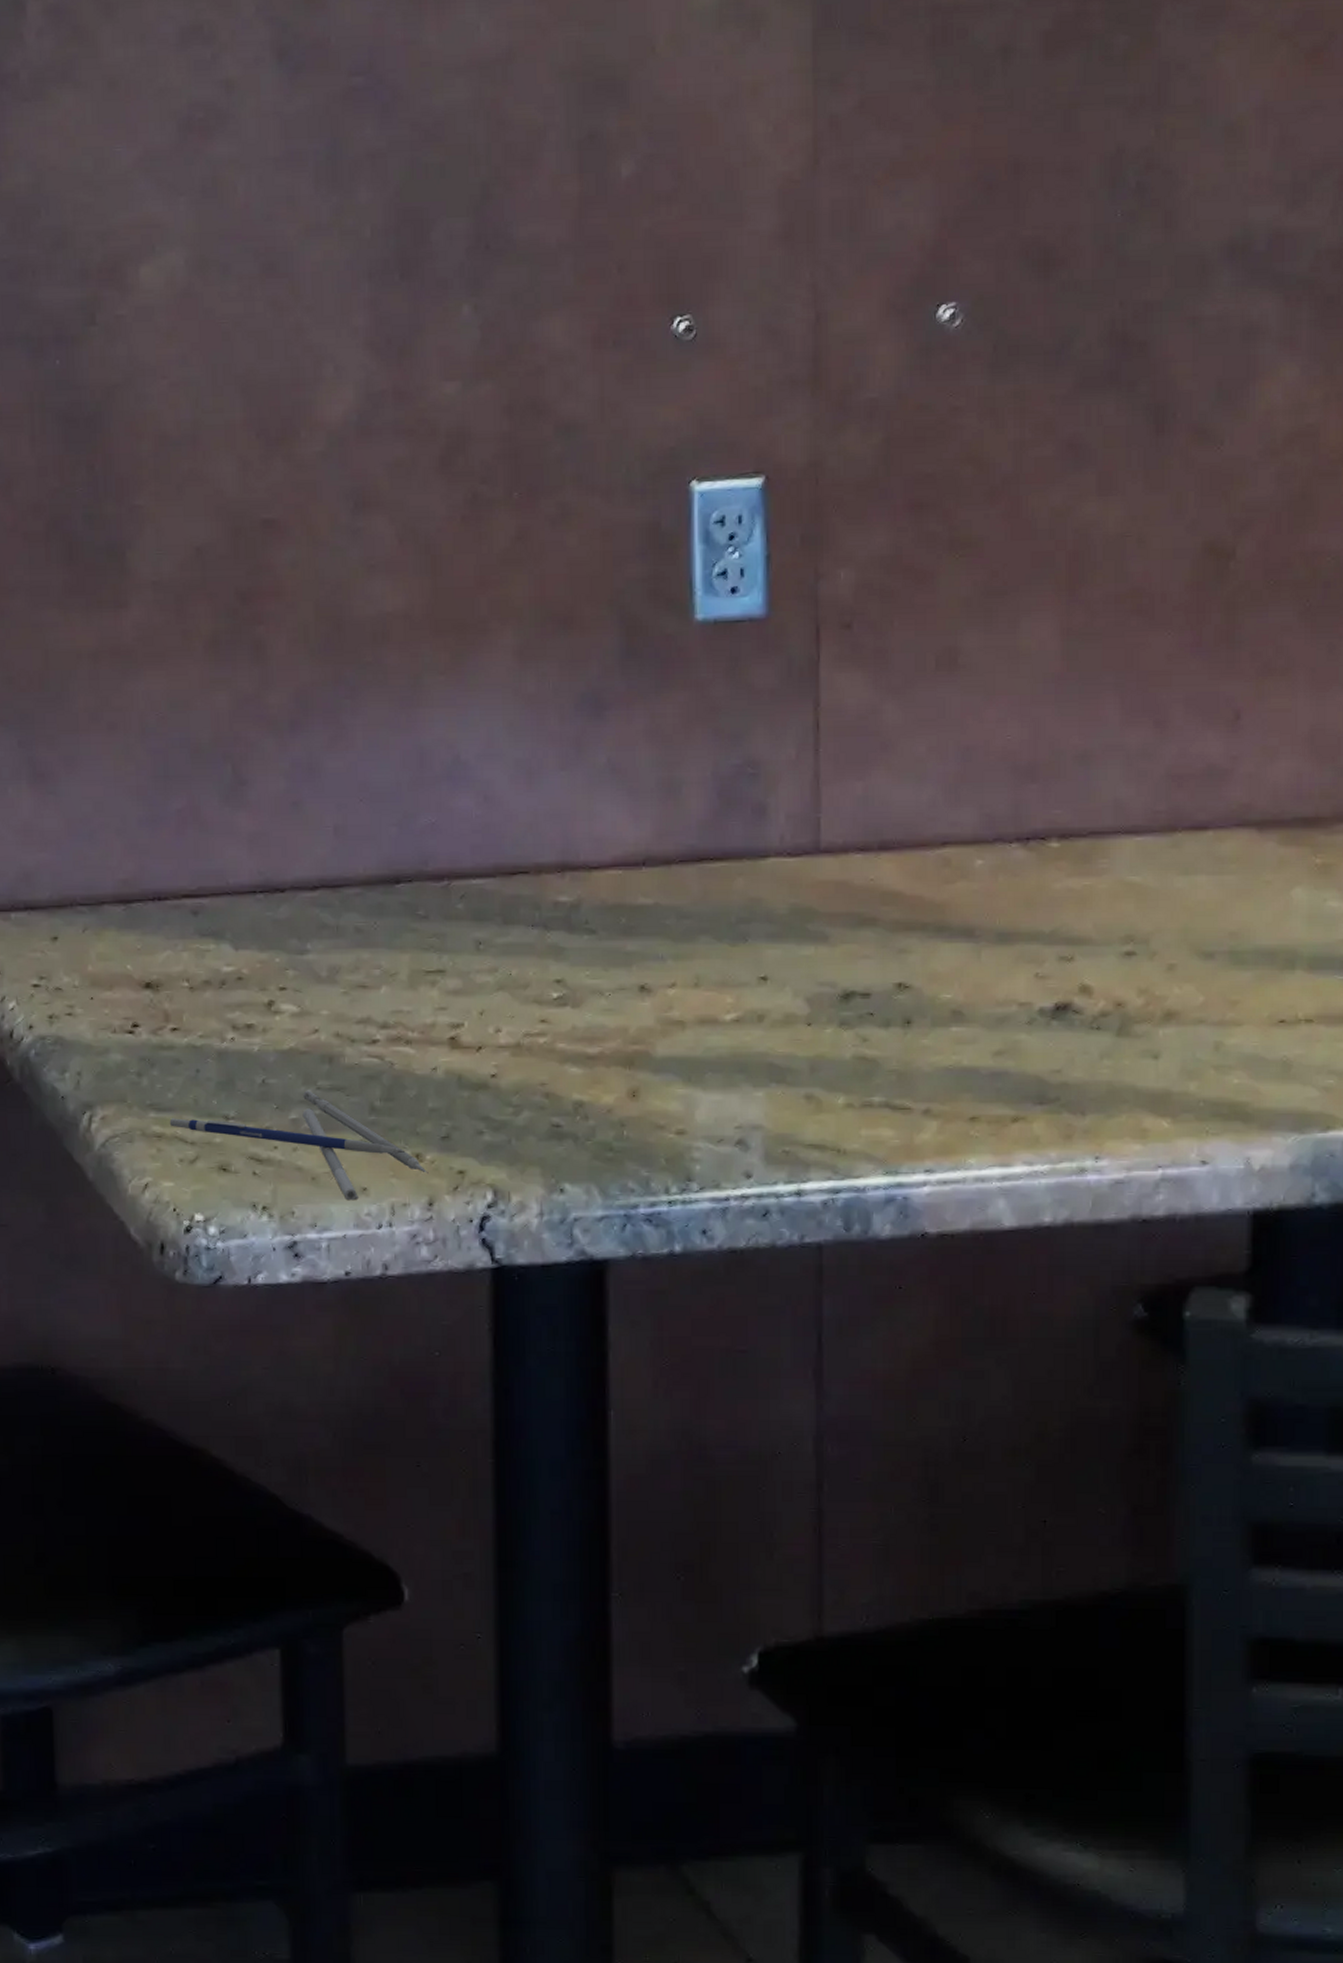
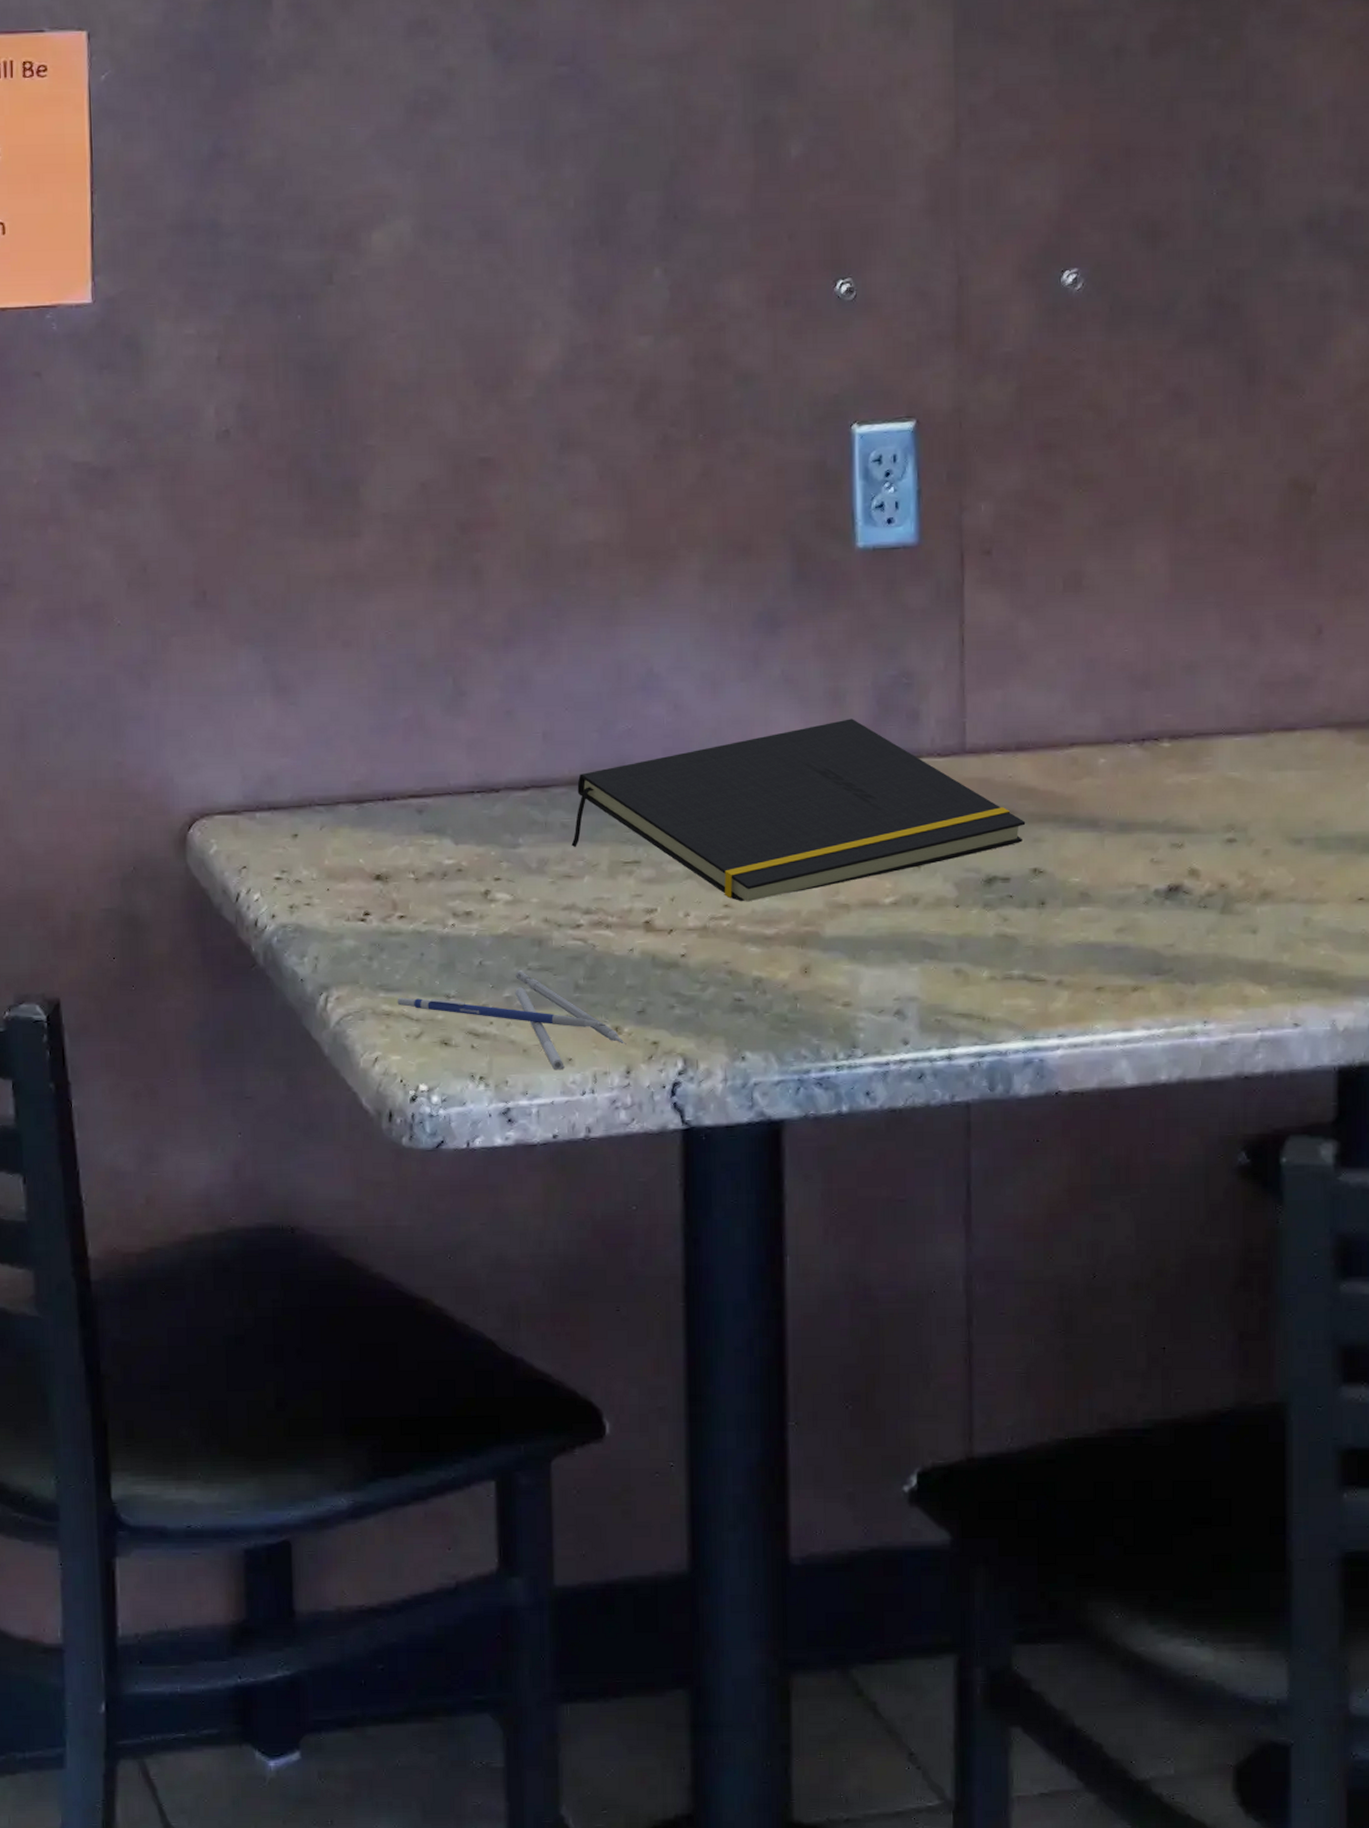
notepad: none [366,813,890,1017] -> present [571,719,1026,902]

